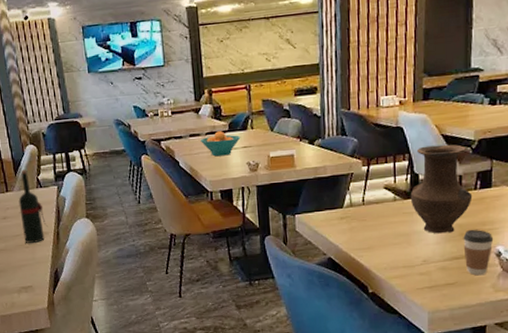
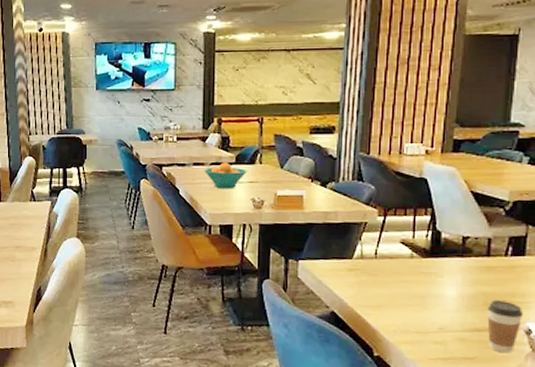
wine bottle: present [18,170,48,243] -> none [10,181,37,257]
vase: present [410,144,473,234] -> none [429,202,502,301]

